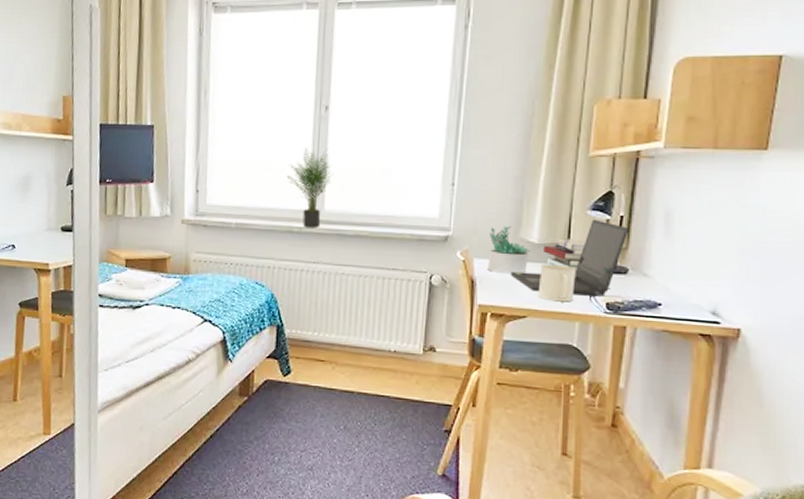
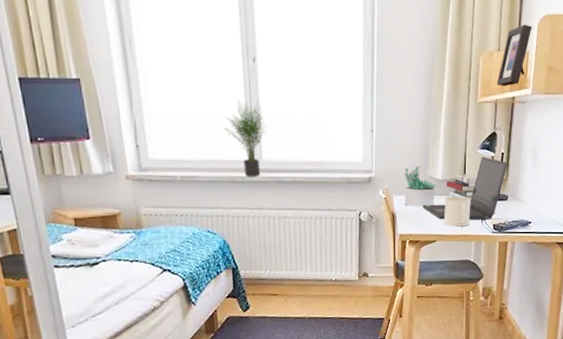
picture frame: none [615,68,666,139] -> present [496,24,532,86]

